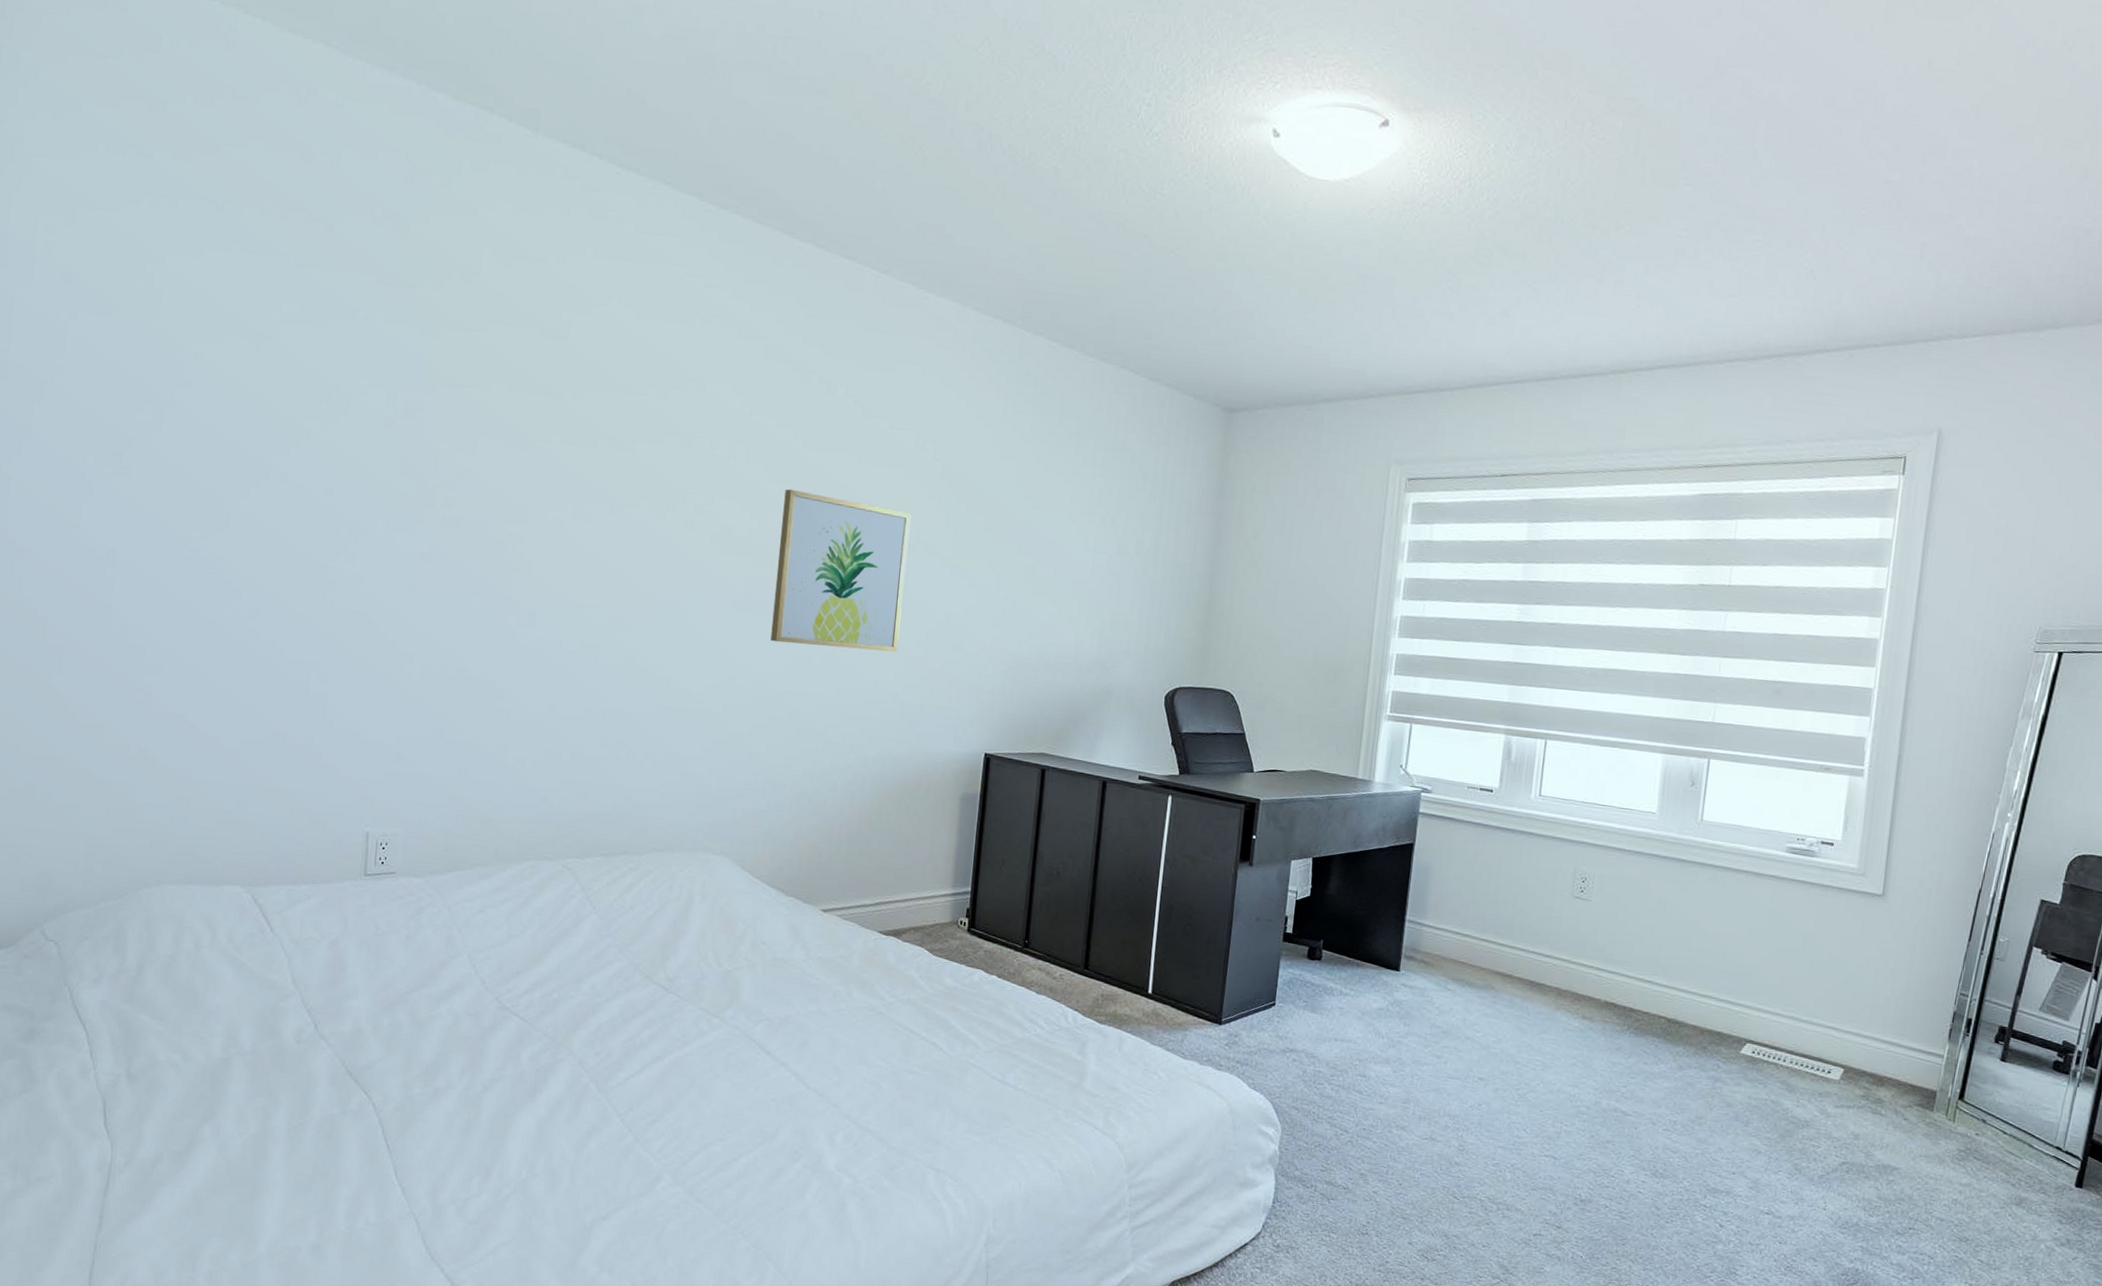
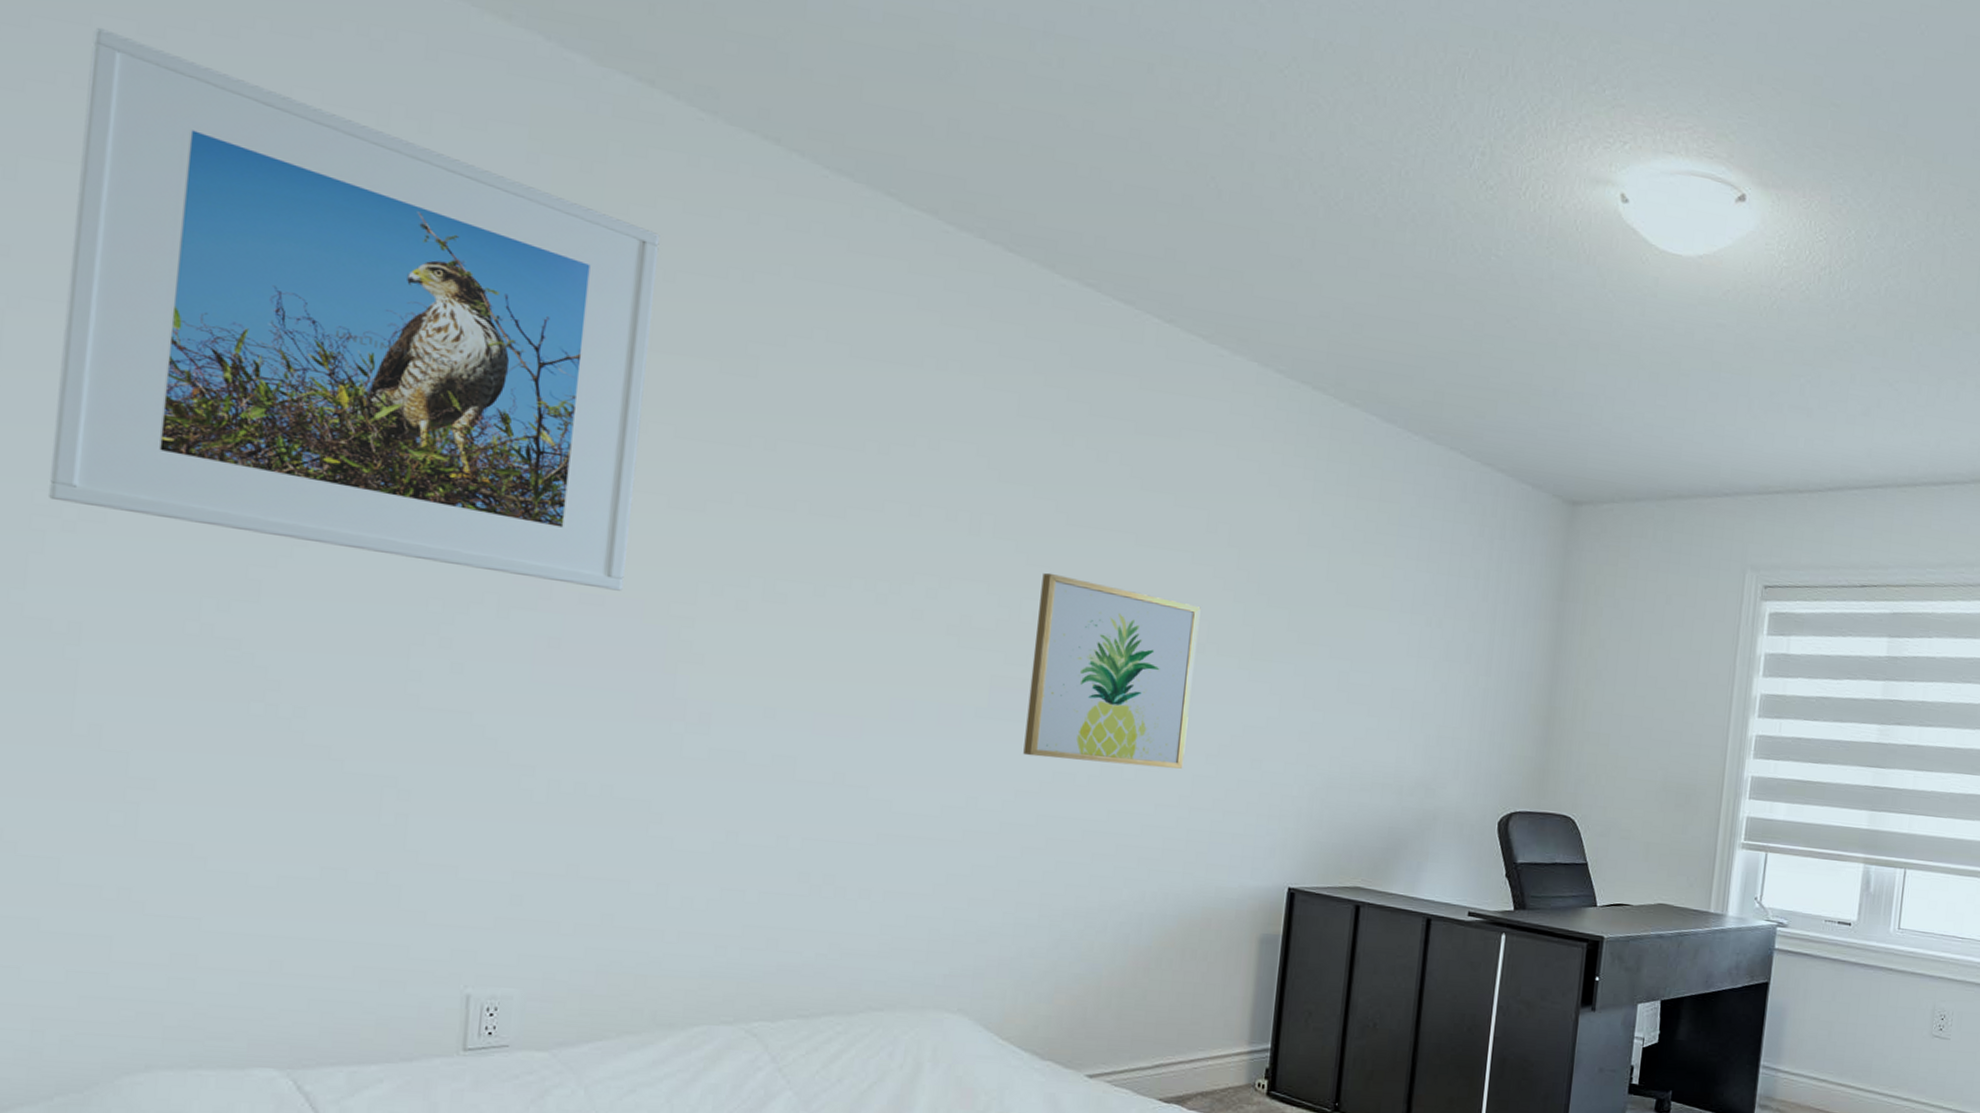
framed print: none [94,106,498,515] -> present [47,27,660,591]

